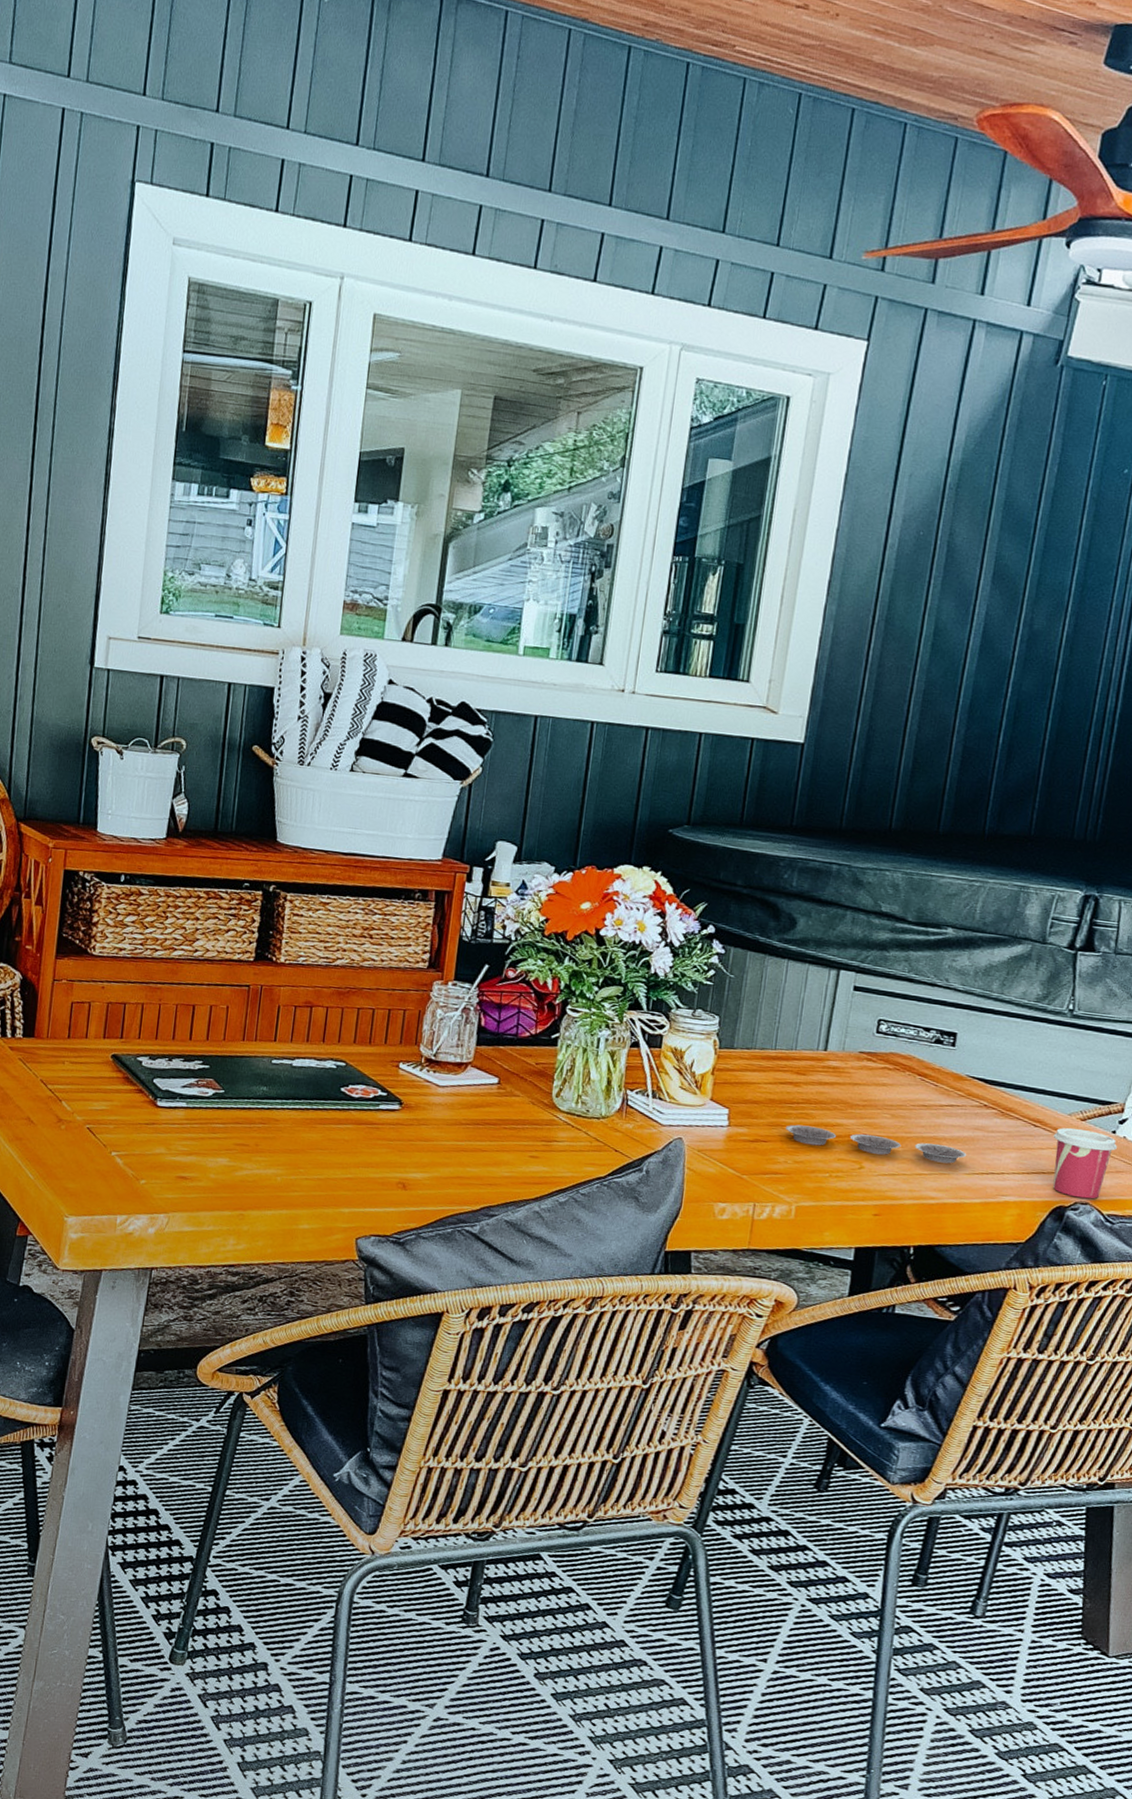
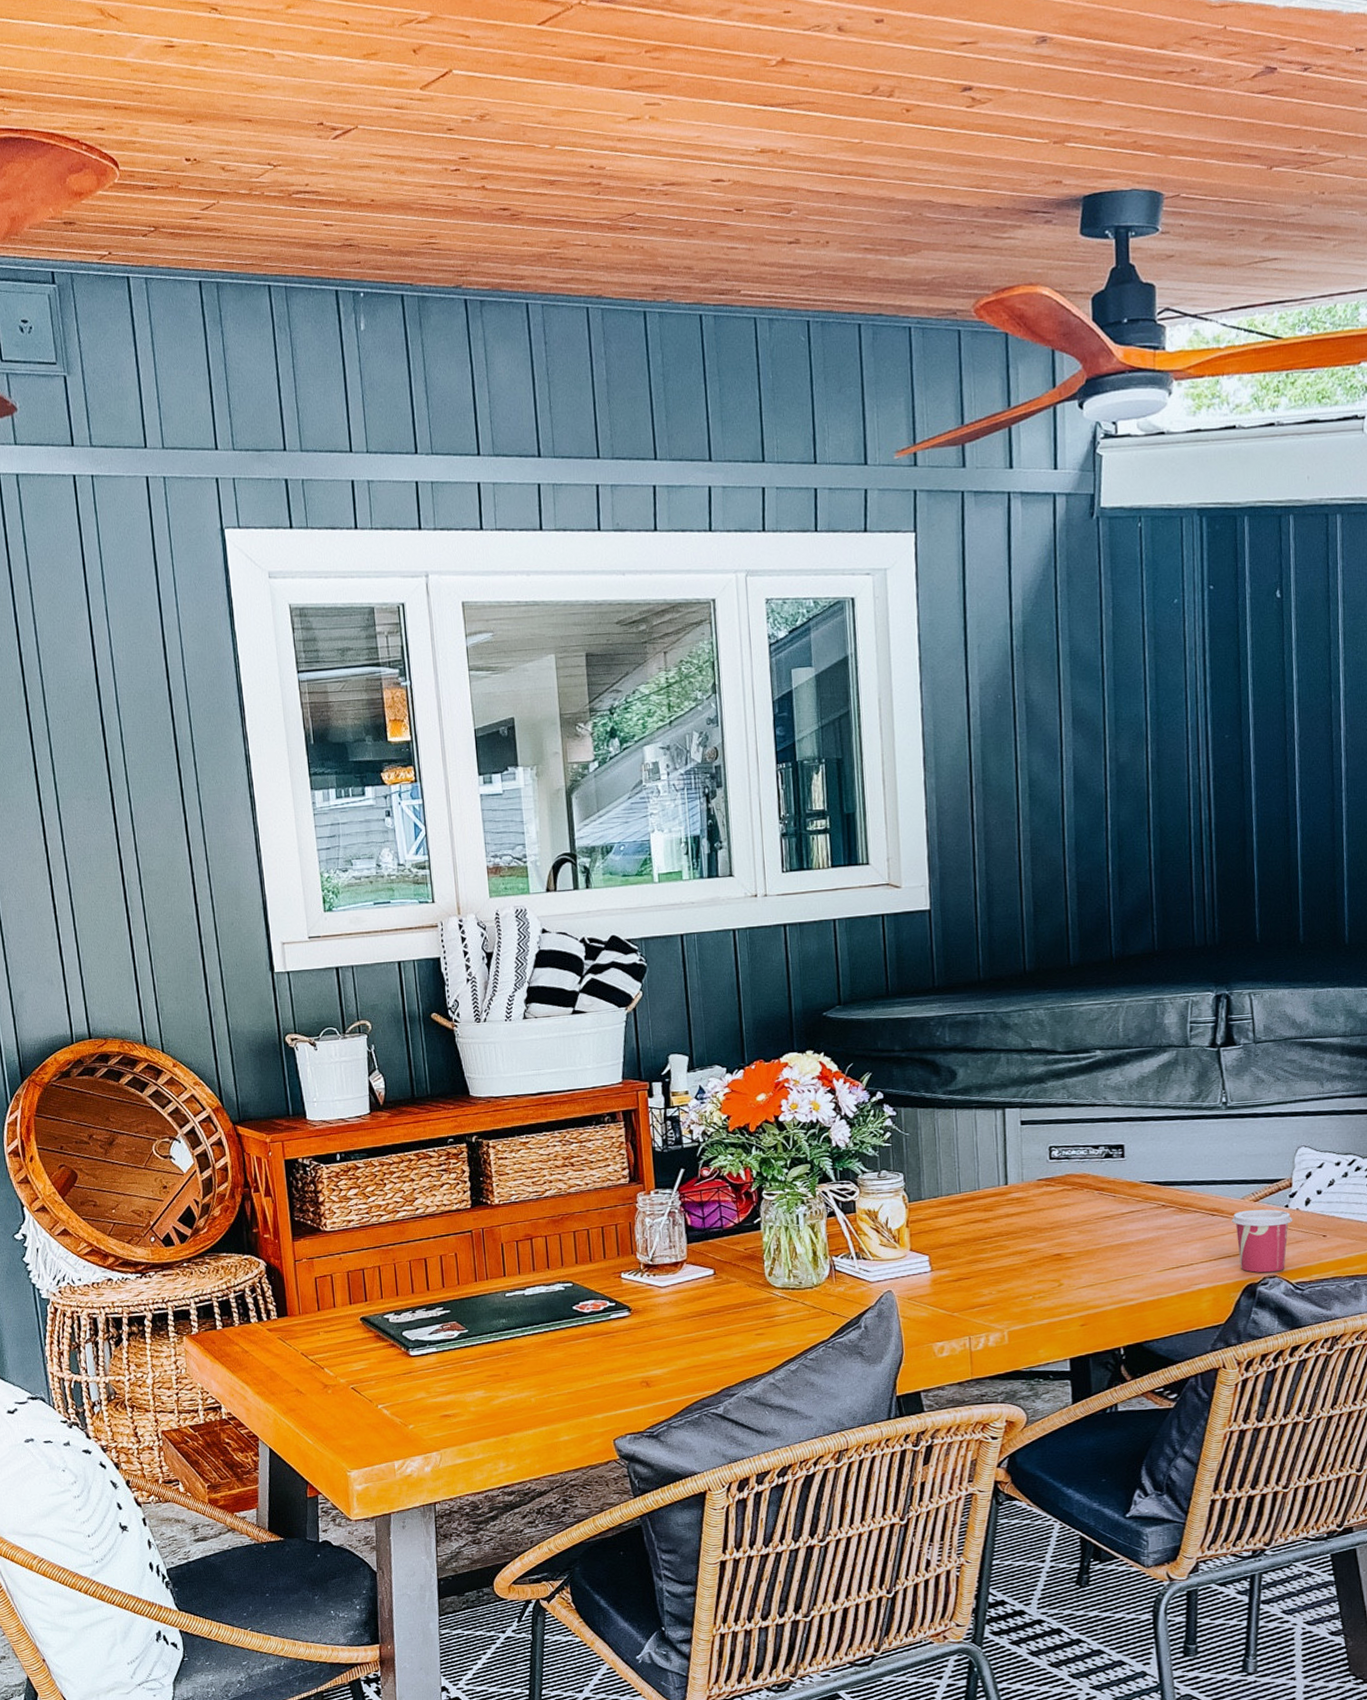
plate: present [786,1124,967,1164] -> none [984,1249,1156,1274]

